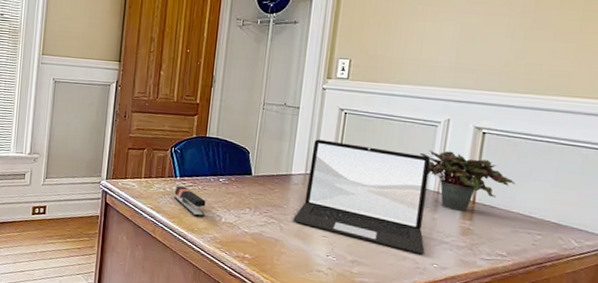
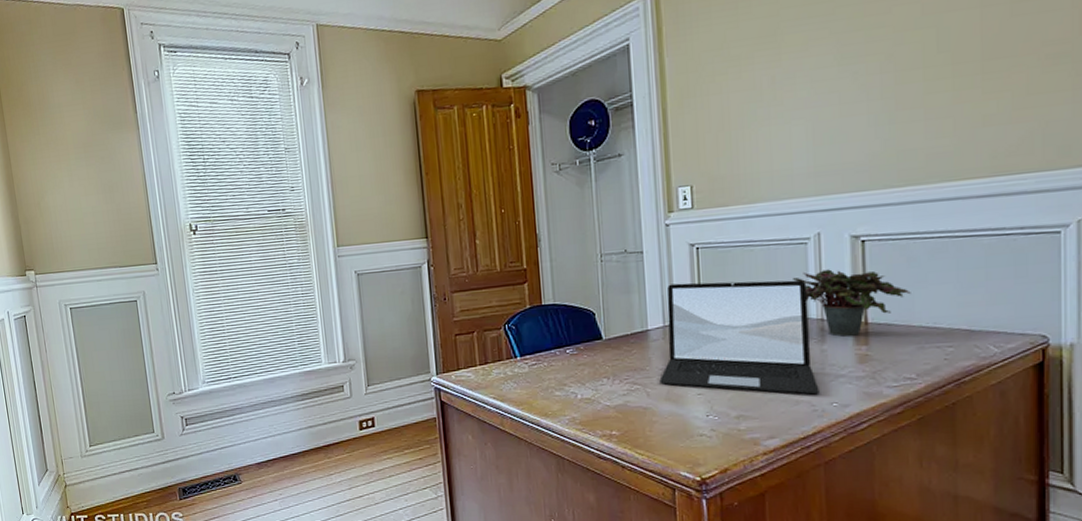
stapler: present [174,186,206,218] -> none [517,366,557,399]

